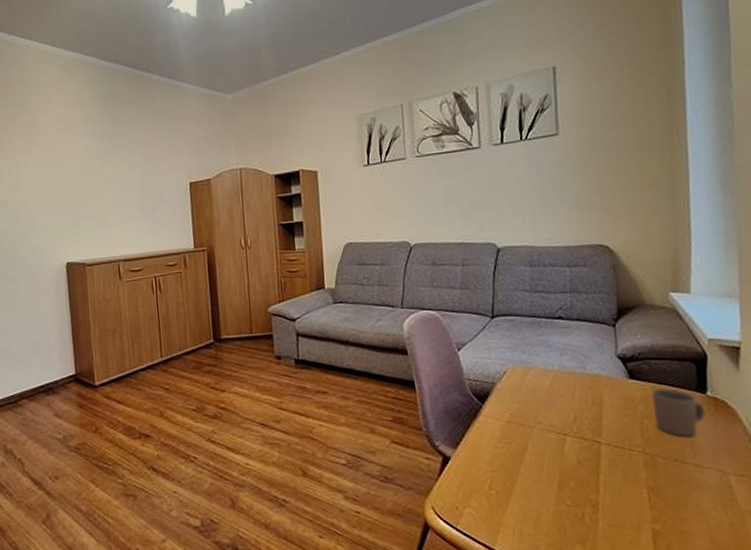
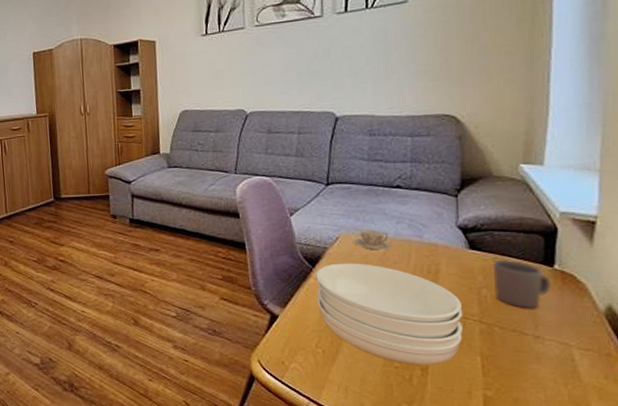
bowl: none [485,397,629,502] -> present [316,263,463,365]
teacup: none [519,361,558,384] -> present [352,229,392,251]

